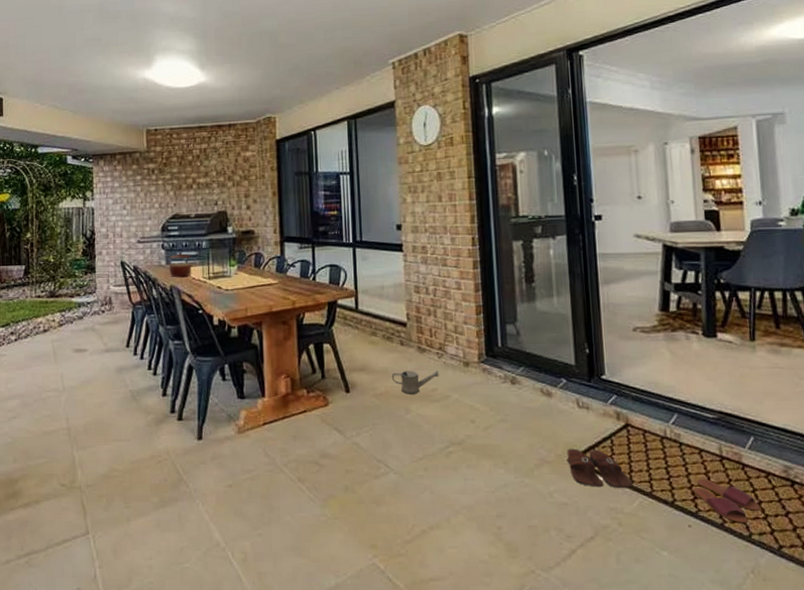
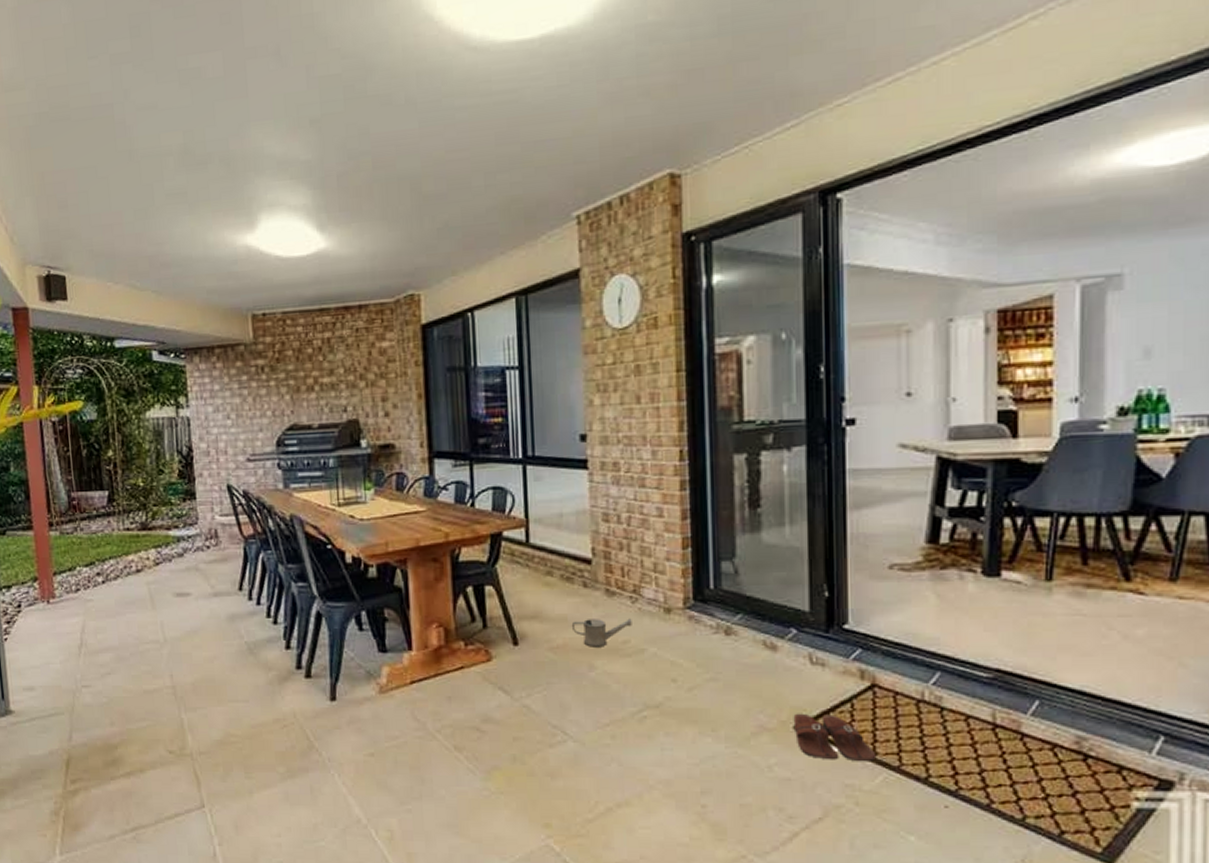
saucepan: present [168,251,193,278] -> none [287,471,318,505]
slippers: present [693,478,760,524] -> none [954,749,1040,805]

